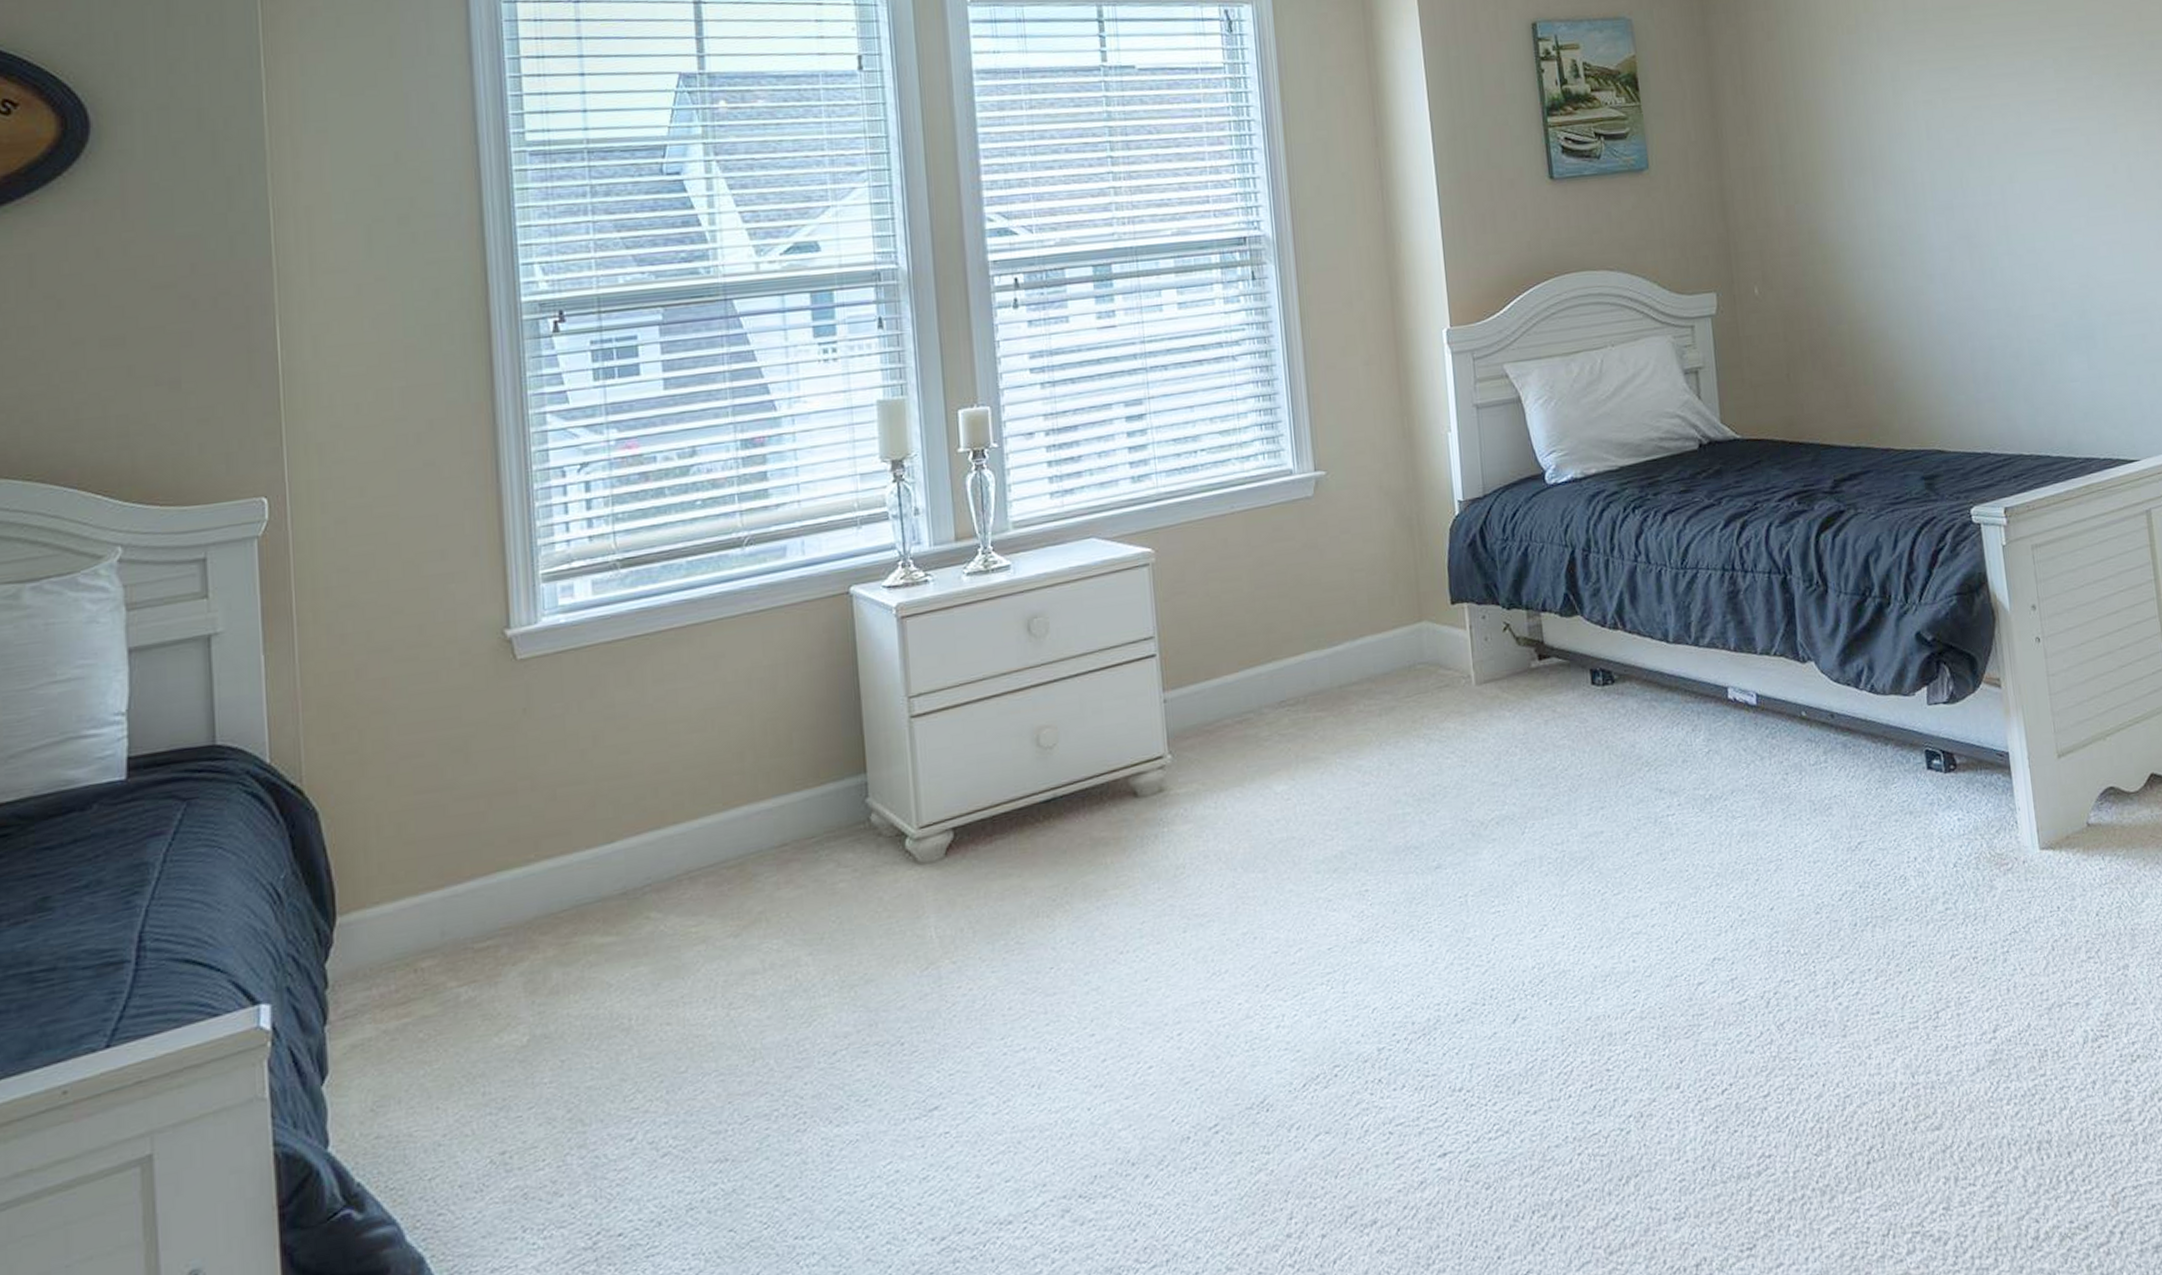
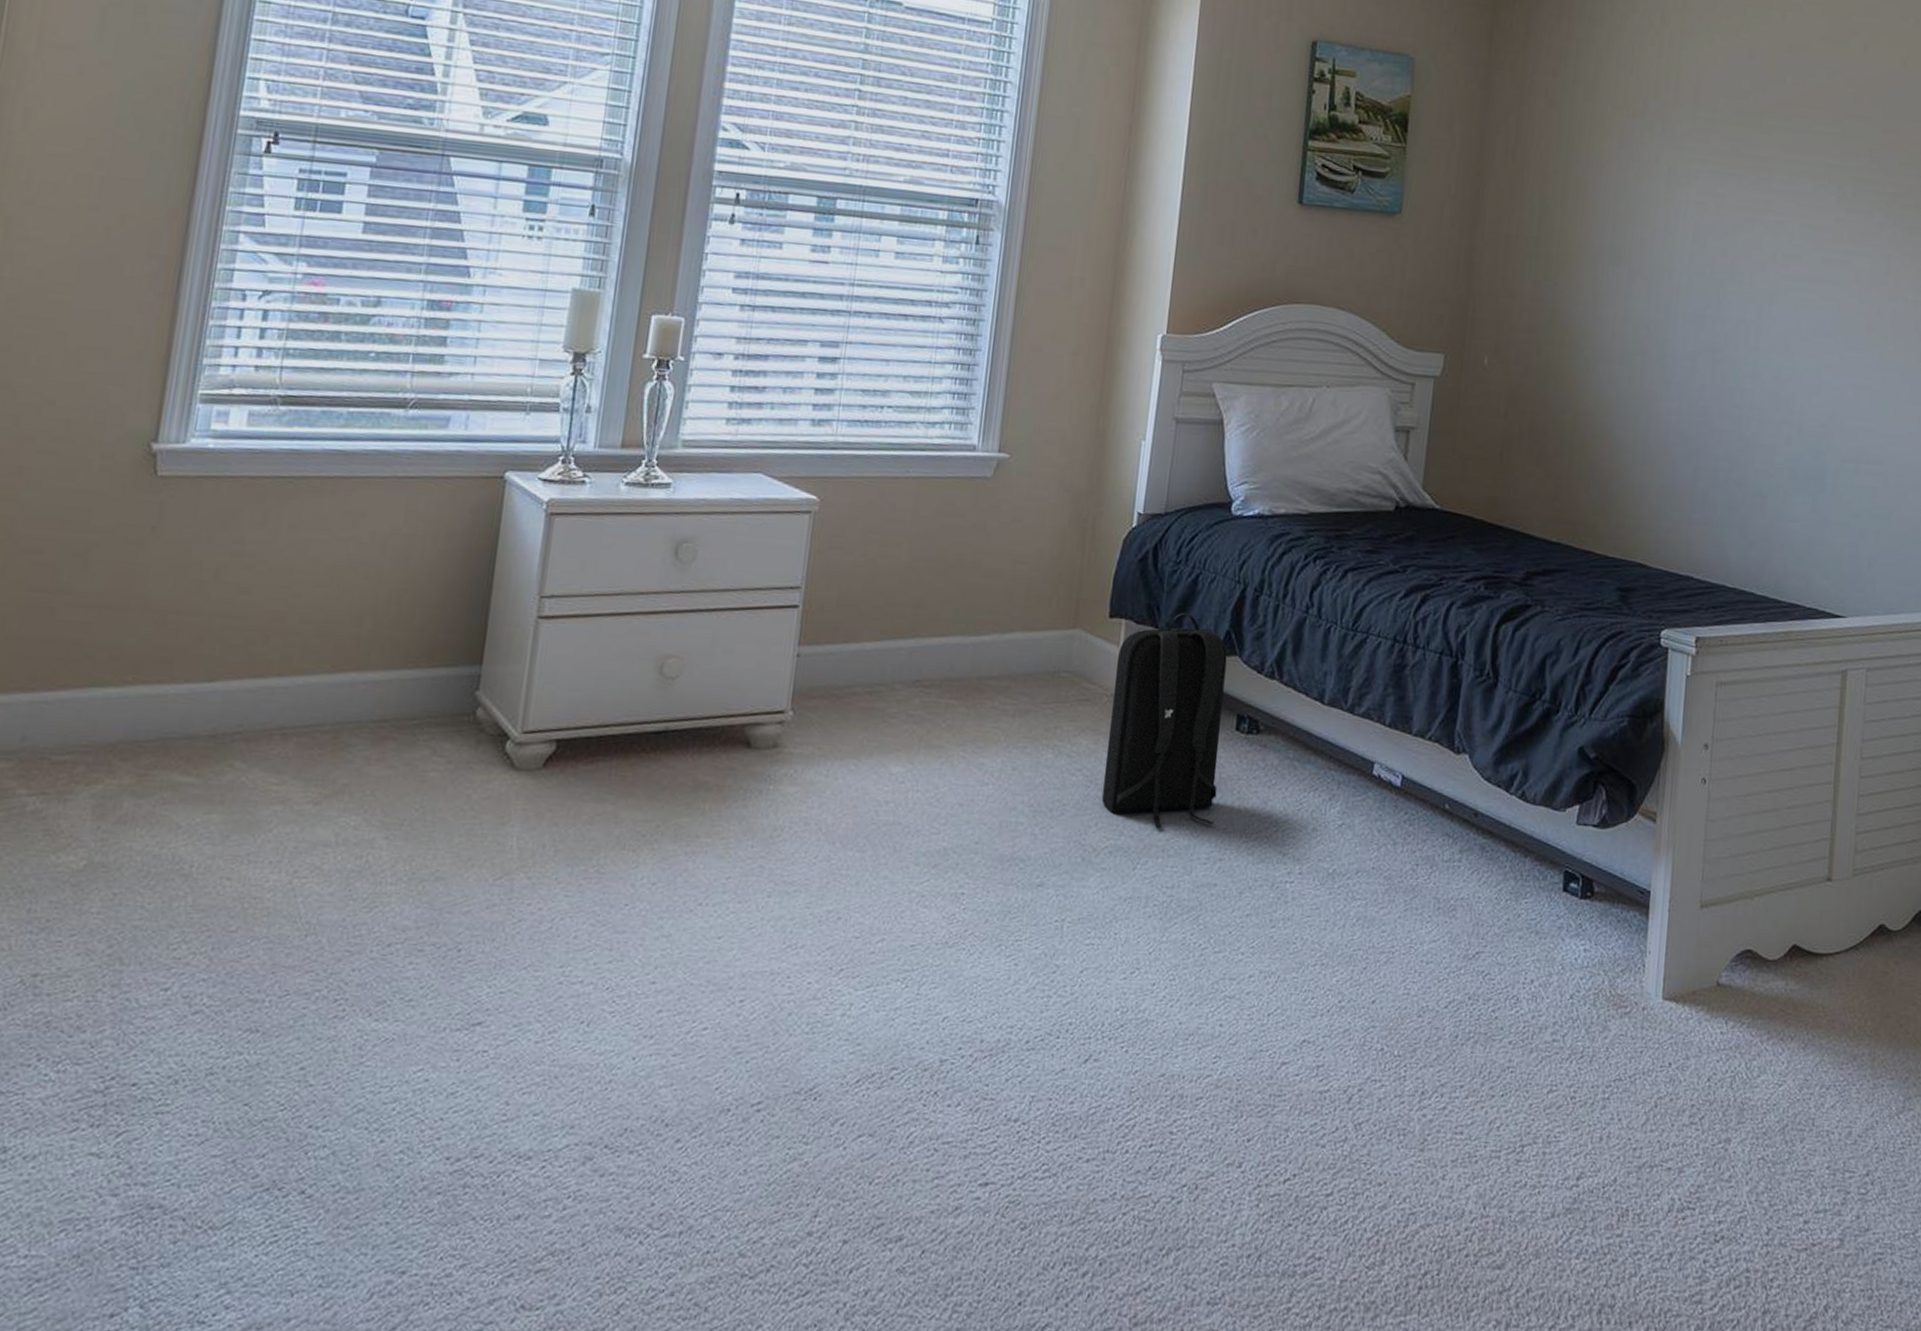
backpack: none [1466,584,1589,792] -> present [1102,612,1228,829]

